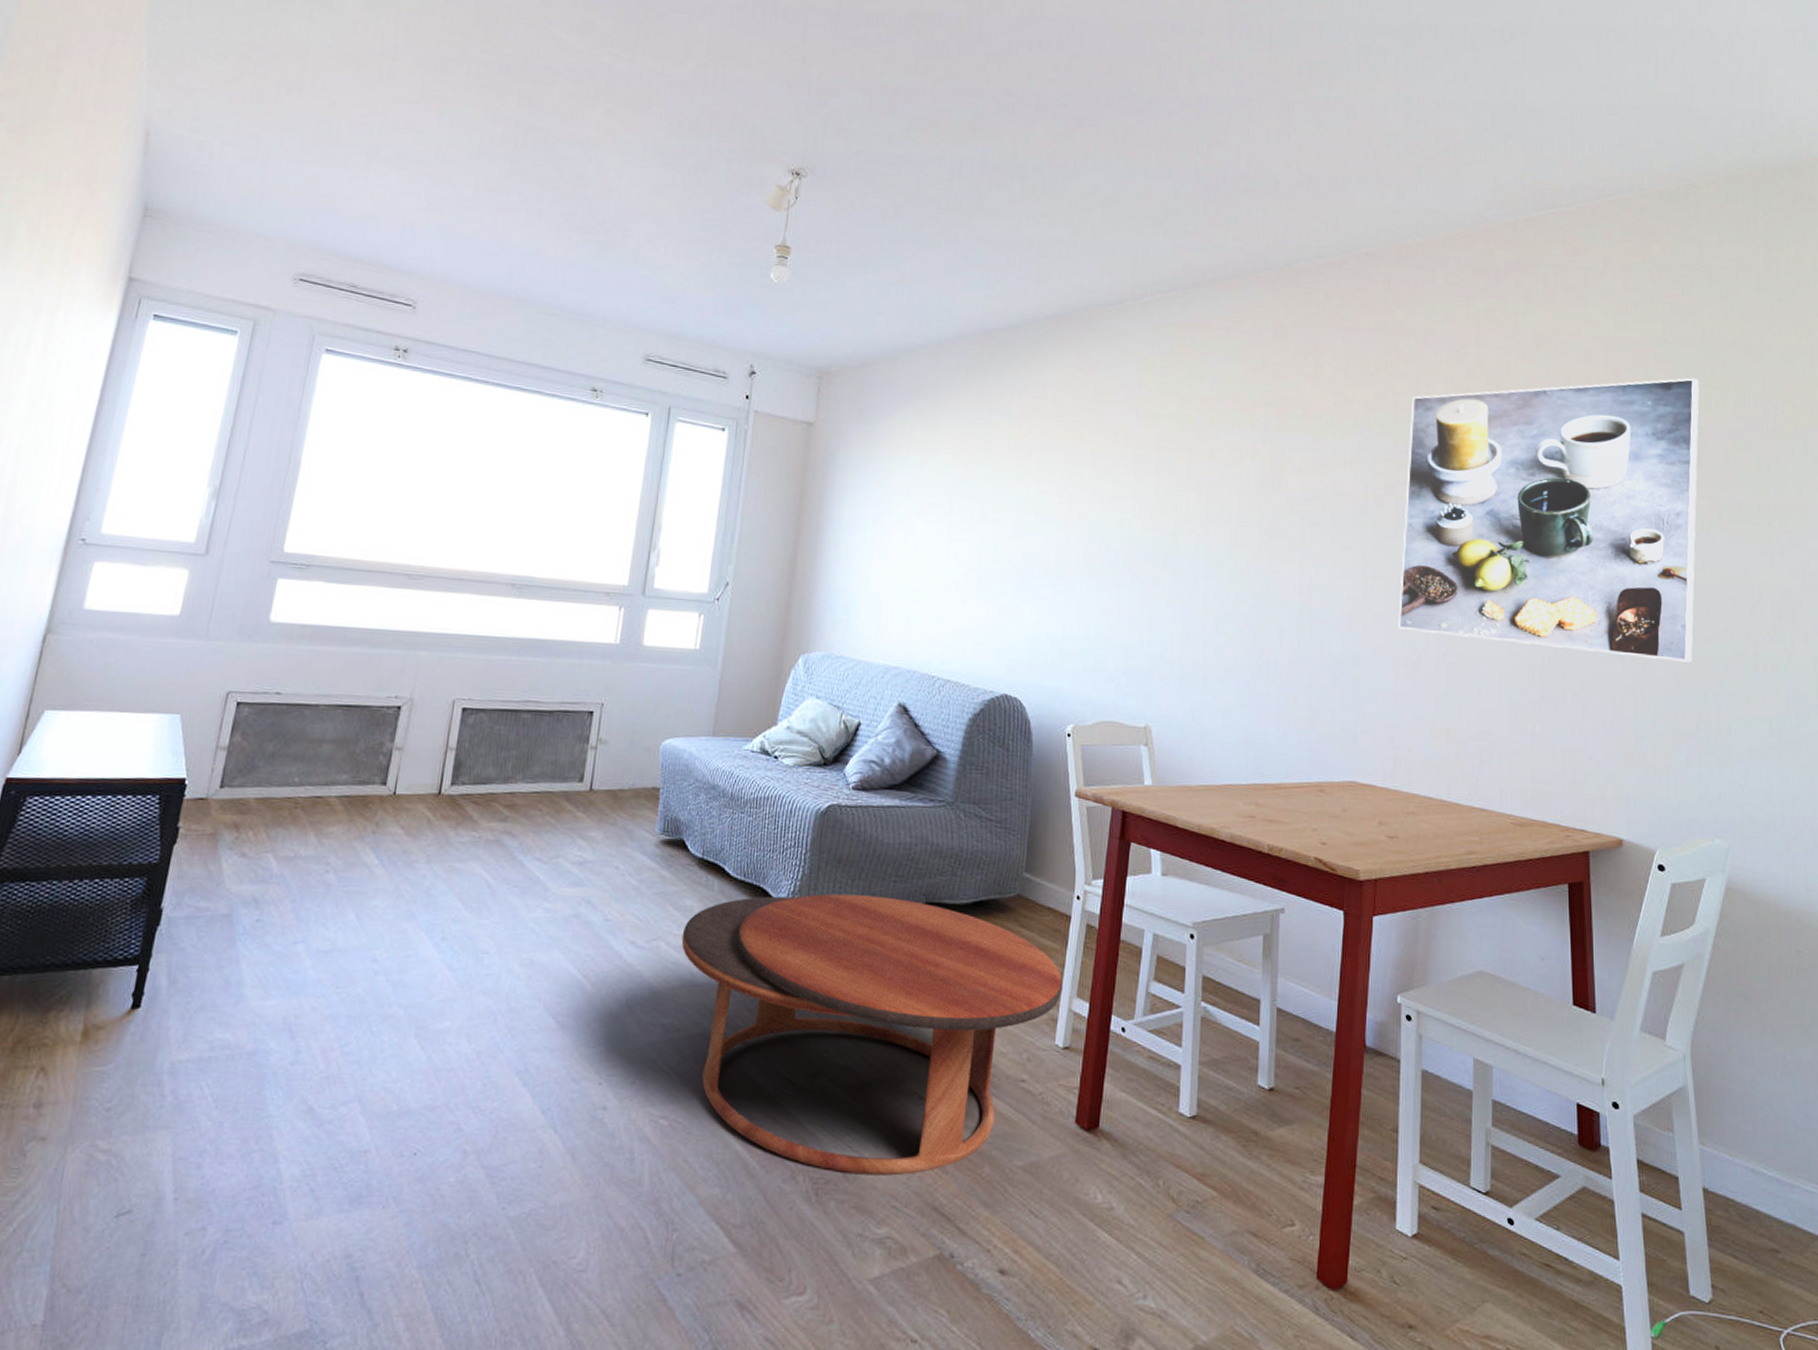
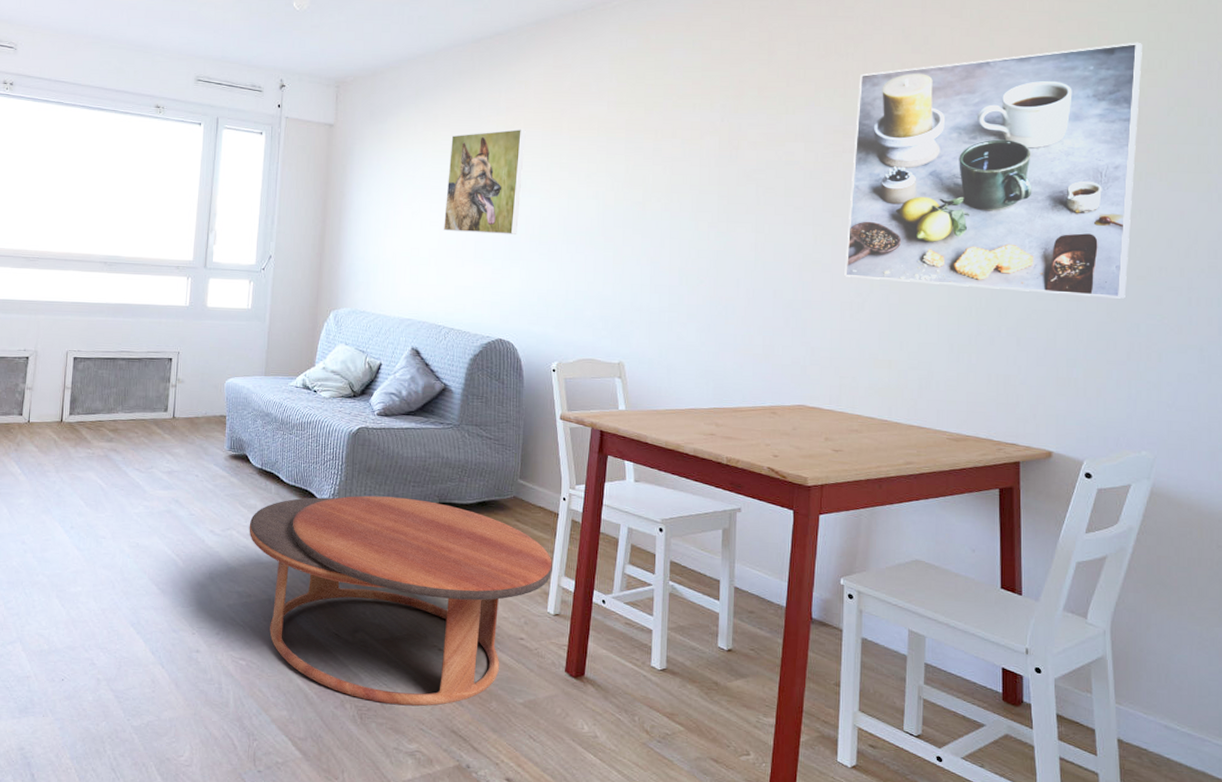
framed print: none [941,439,1042,566] -> present [443,129,526,234]

